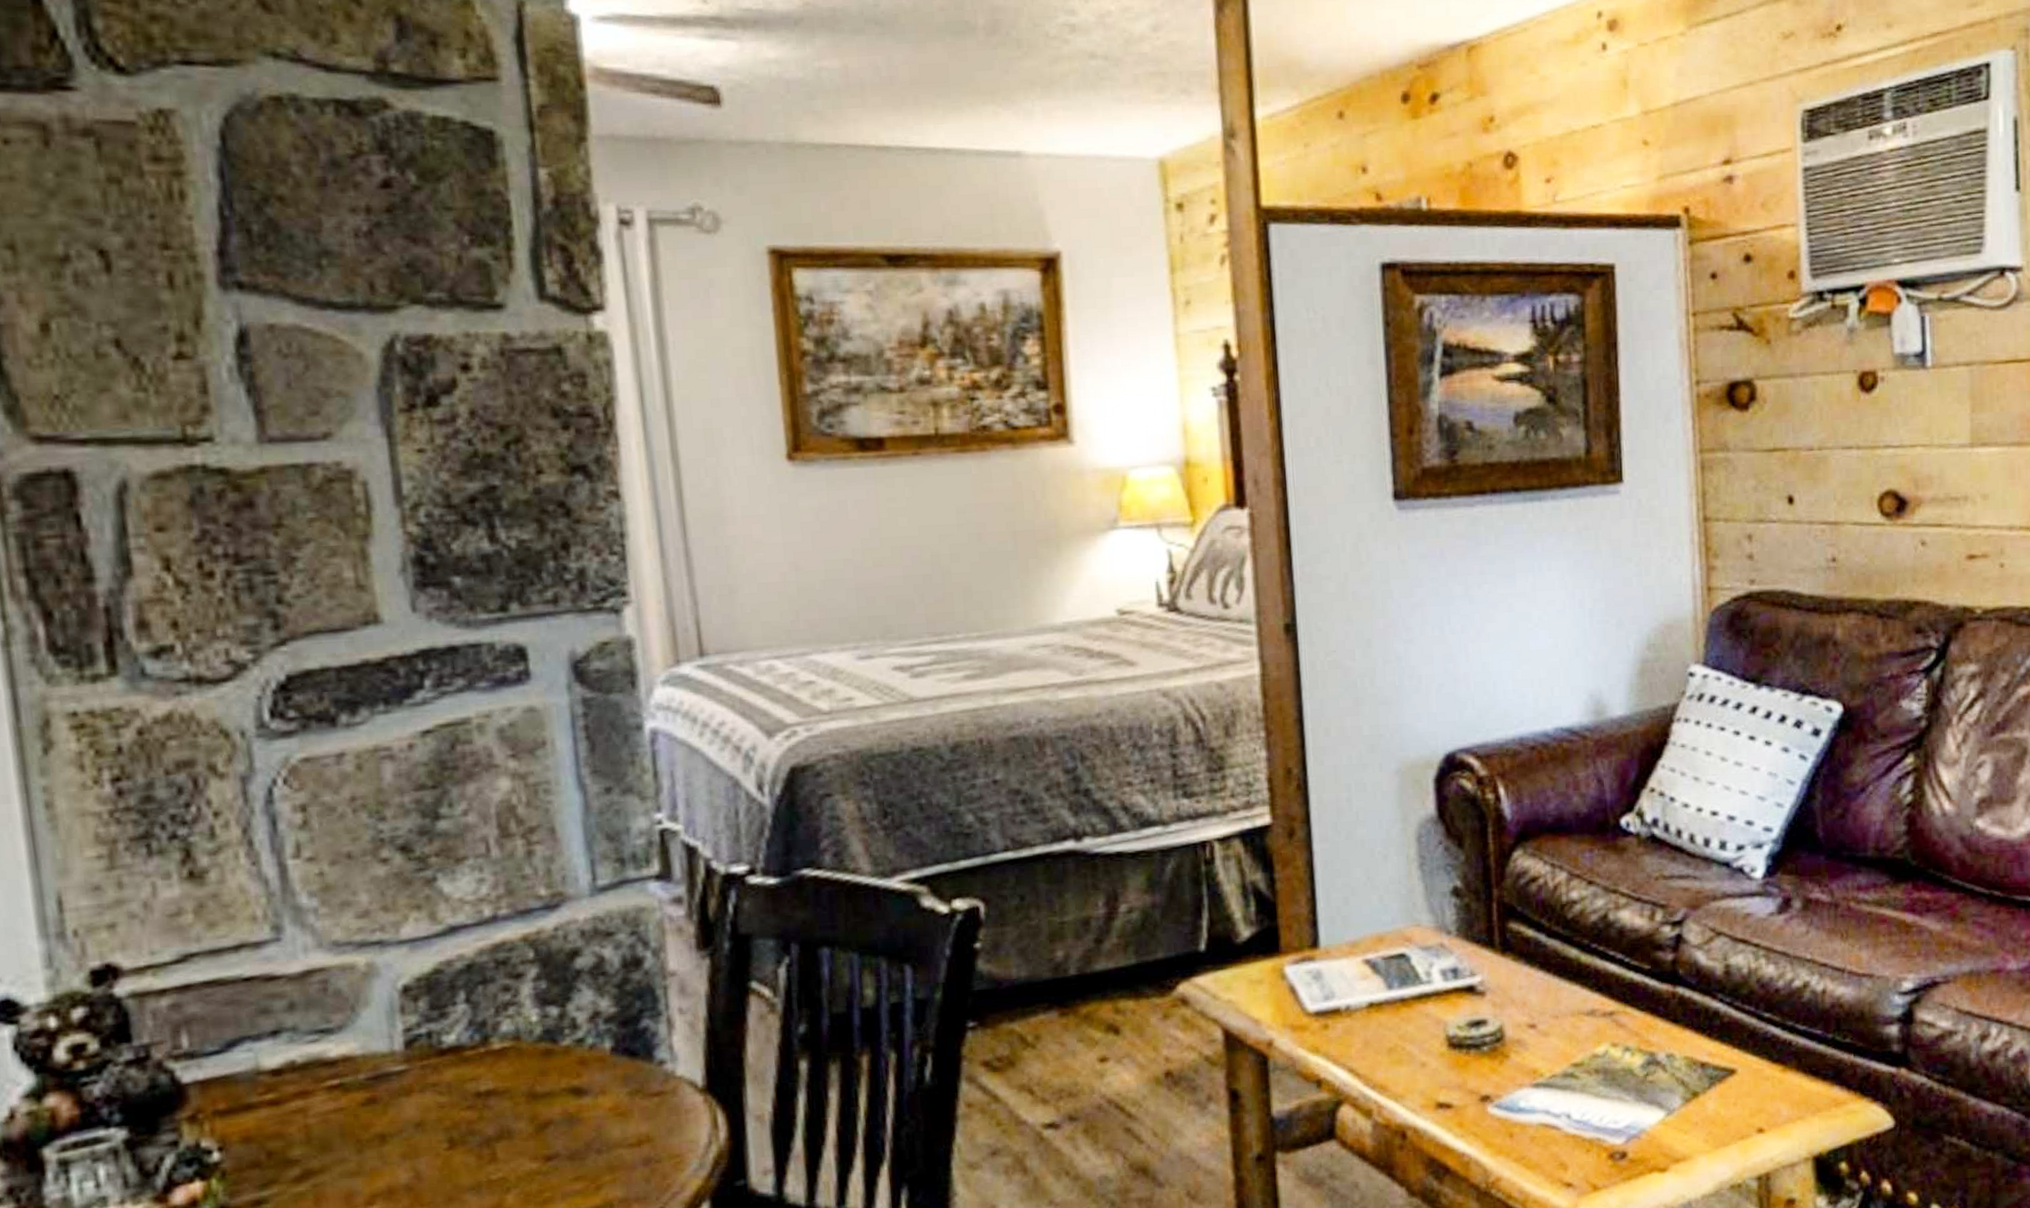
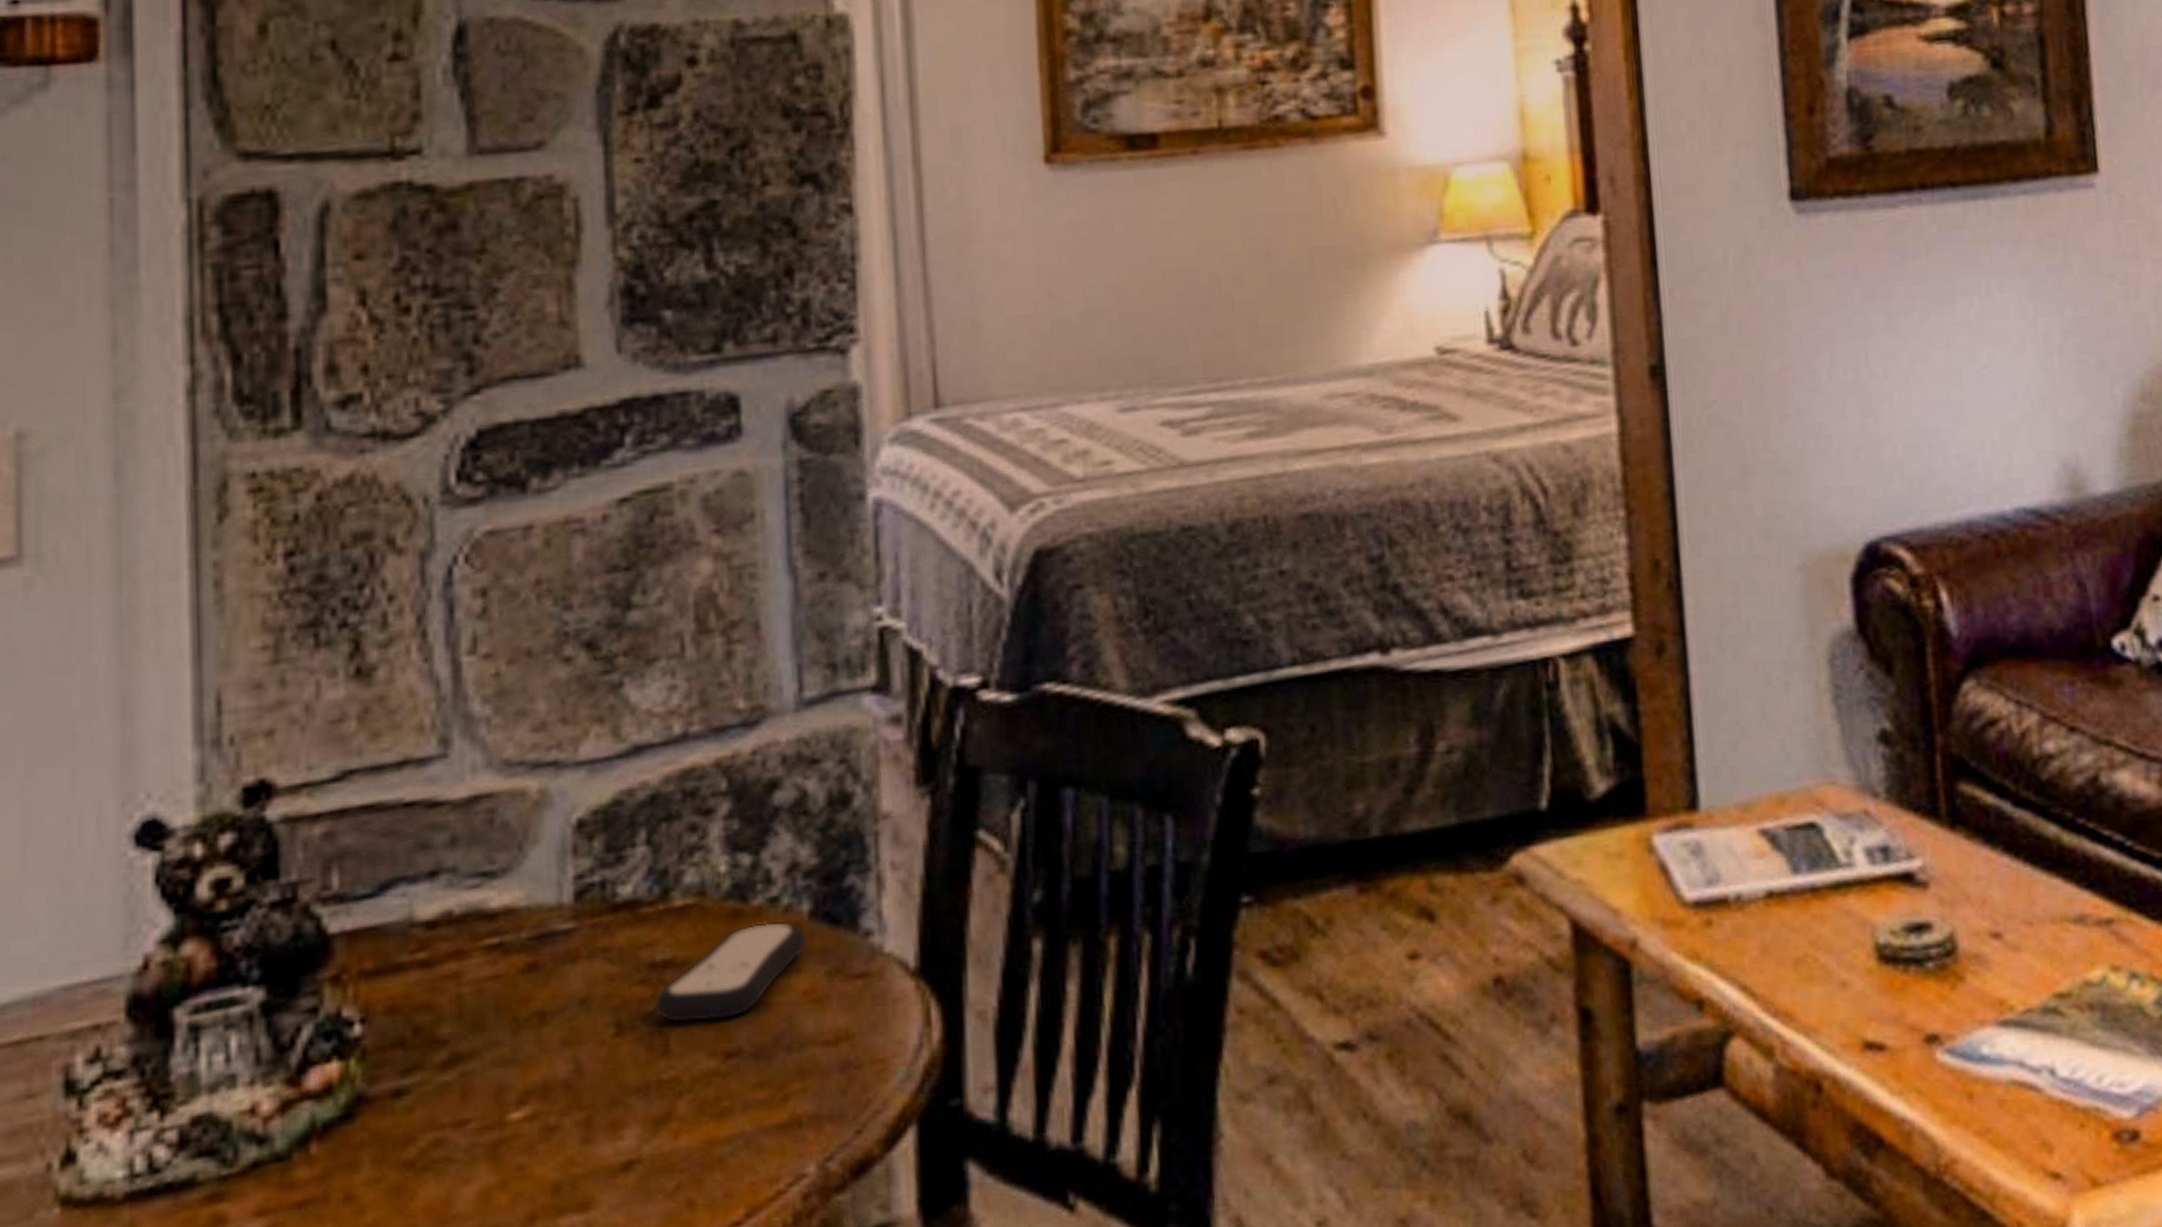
remote control: none [481,1056,611,1137] -> present [654,921,808,1022]

